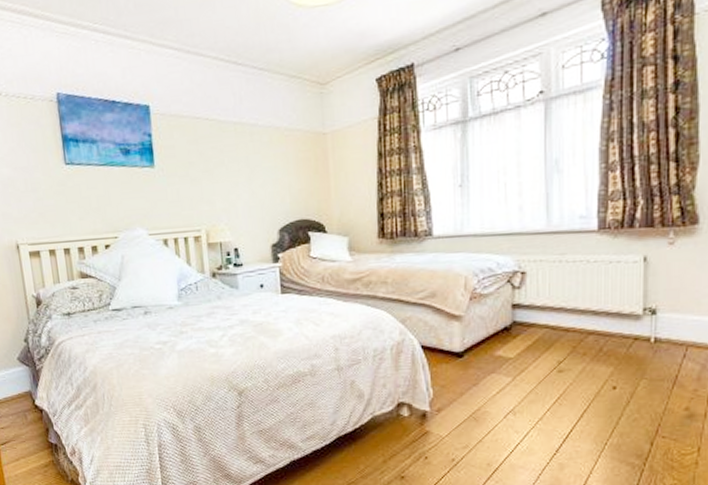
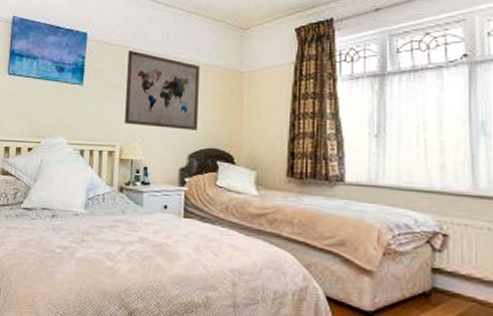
wall art: none [200,120,285,206] -> present [125,50,199,130]

